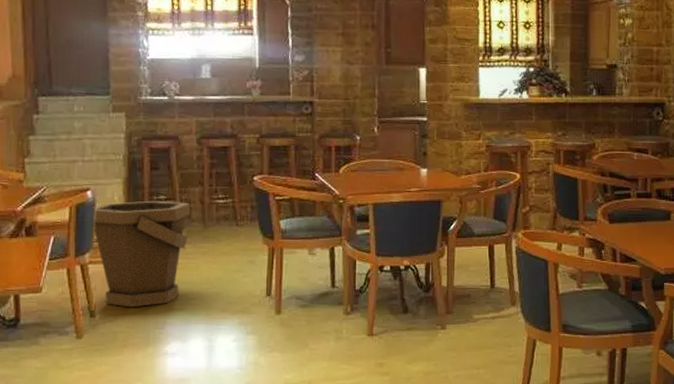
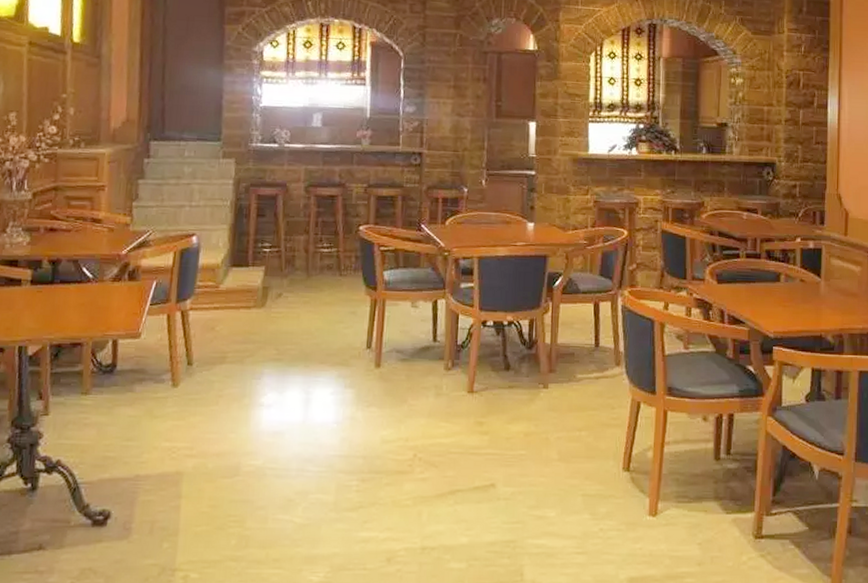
bucket: present [92,200,191,308] -> none [195,247,295,357]

